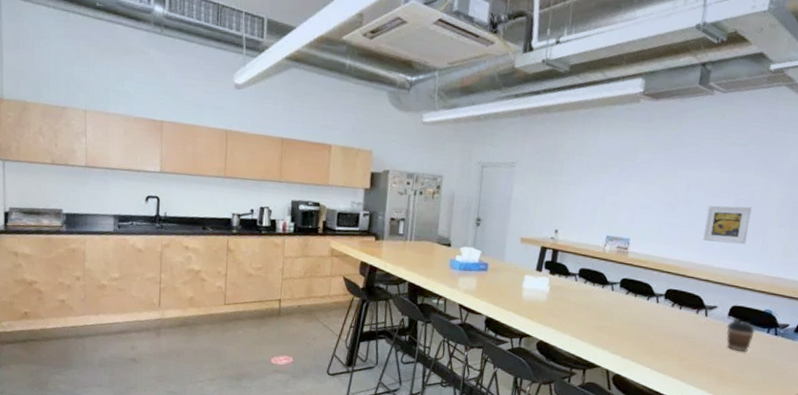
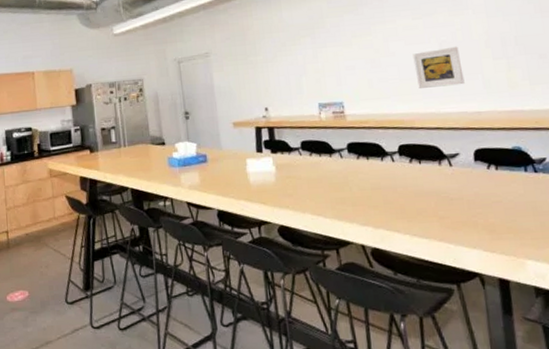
coffee cup: present [726,318,756,353] -> none [476,161,512,199]

